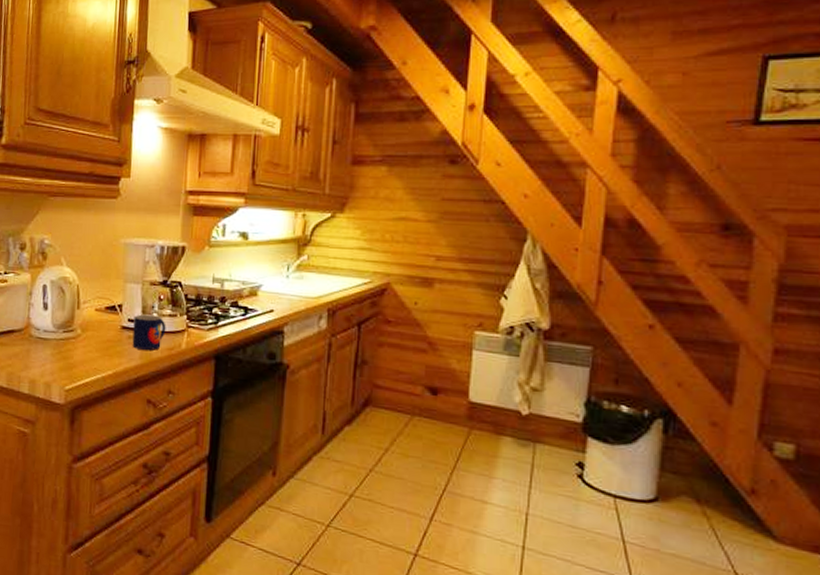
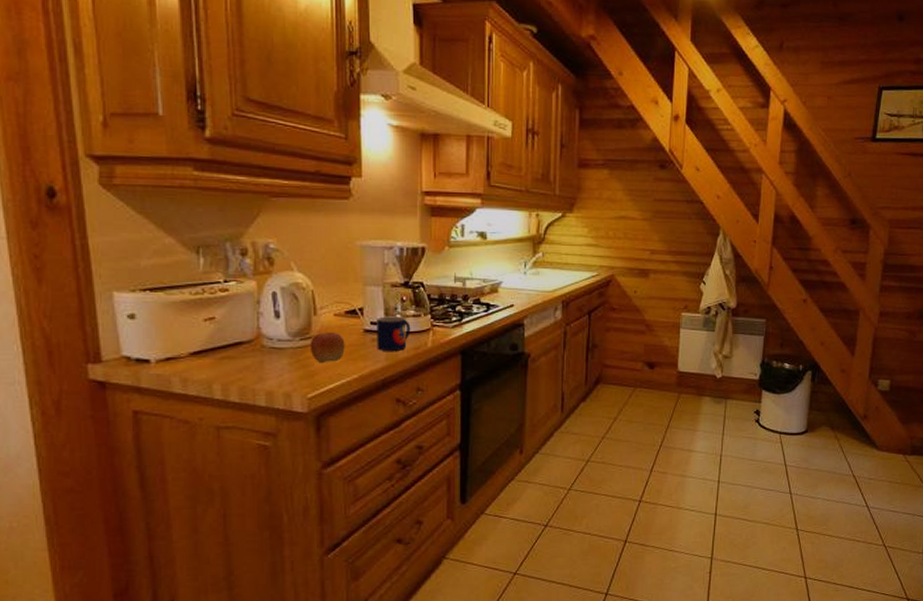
apple: none [71,326,103,357] -> present [310,332,345,364]

